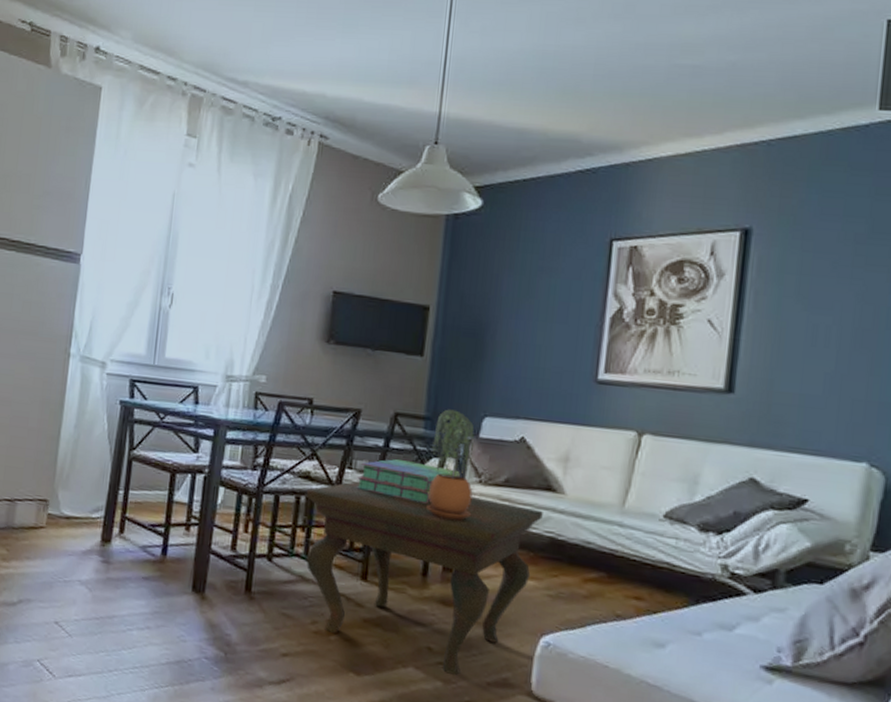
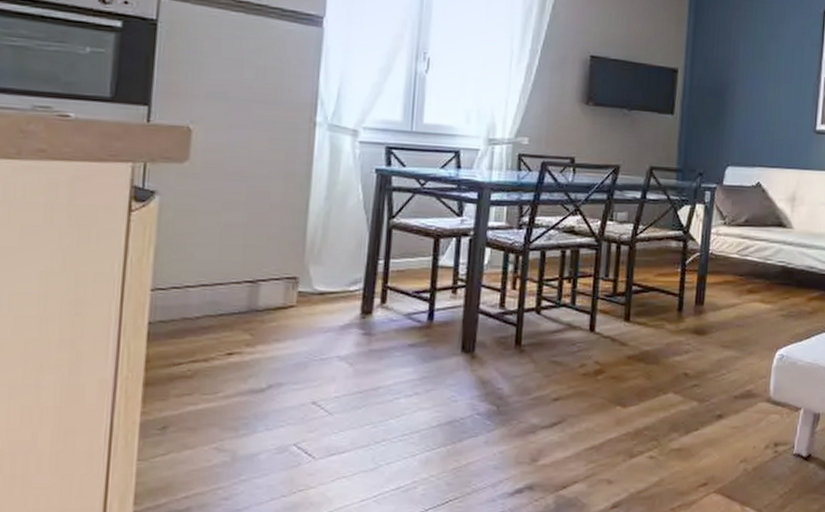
side table: present [306,481,543,675] -> none [571,231,776,394]
stack of books: present [356,458,460,504] -> none [617,208,708,247]
potted plant: present [426,409,474,521] -> none [680,161,719,259]

